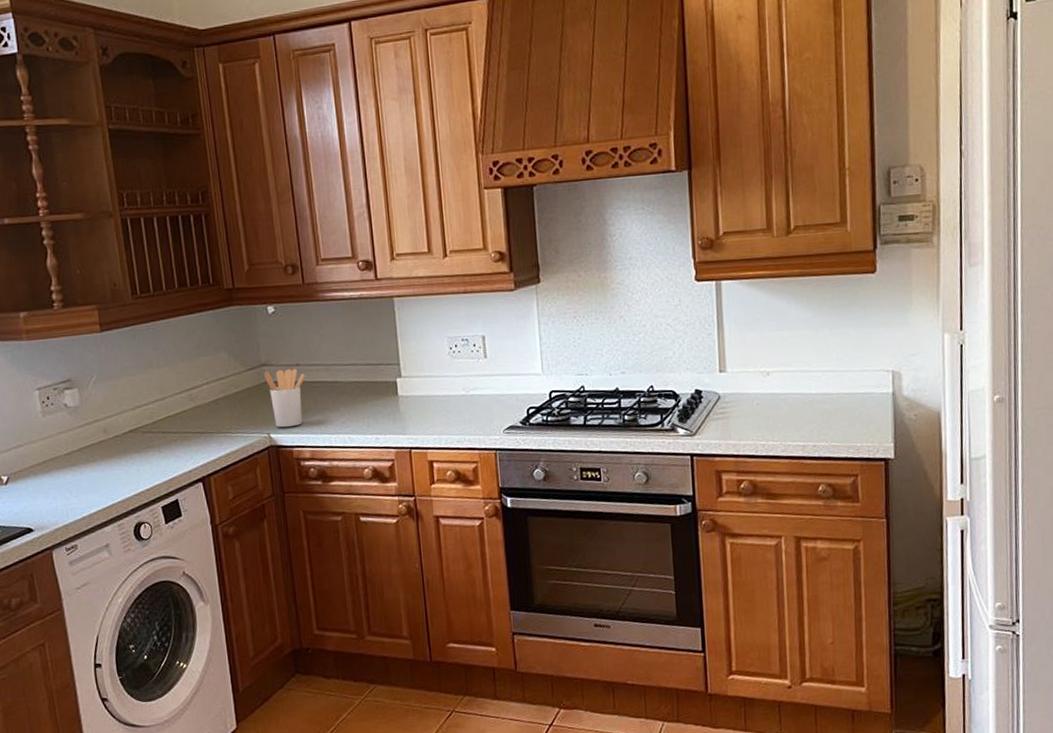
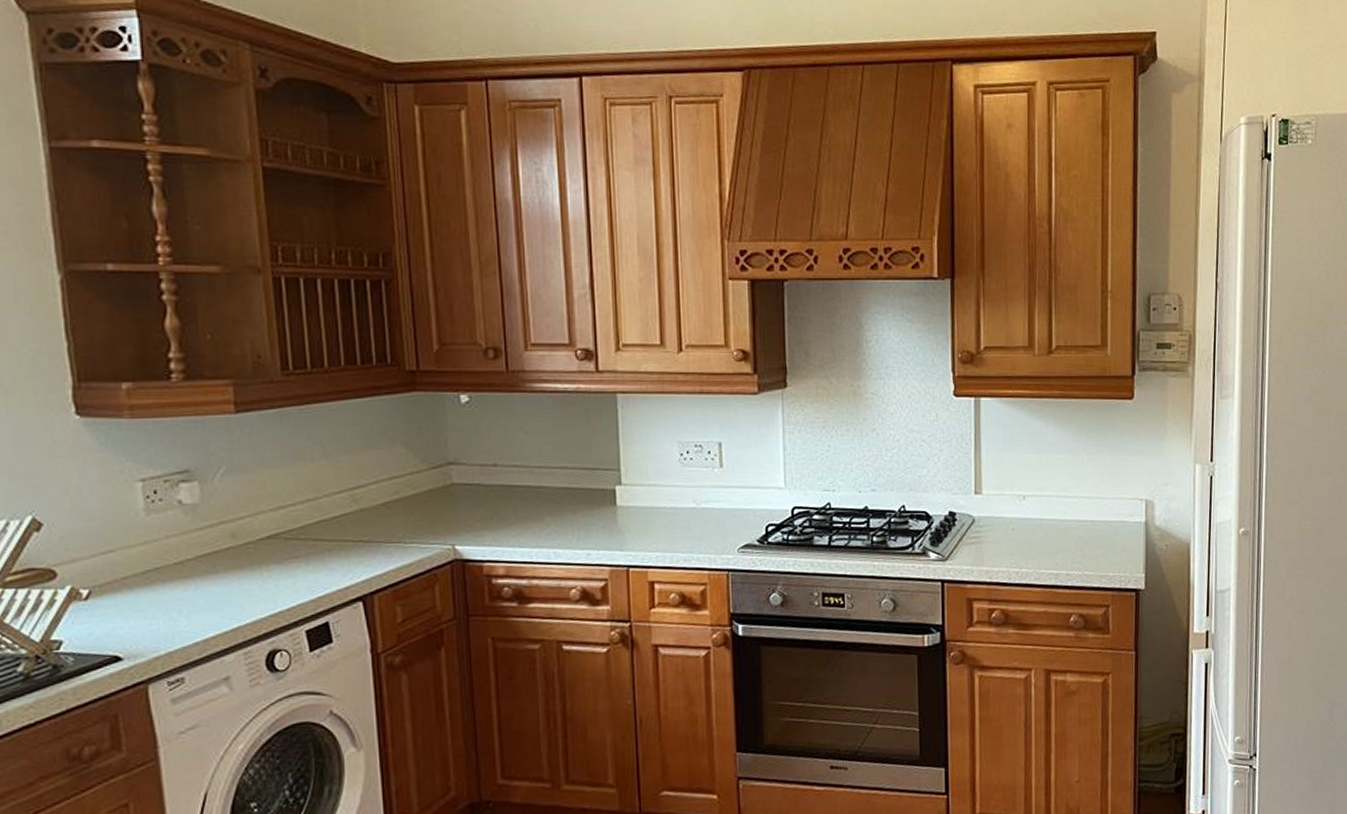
utensil holder: present [264,368,305,428] -> none [452,469,503,539]

